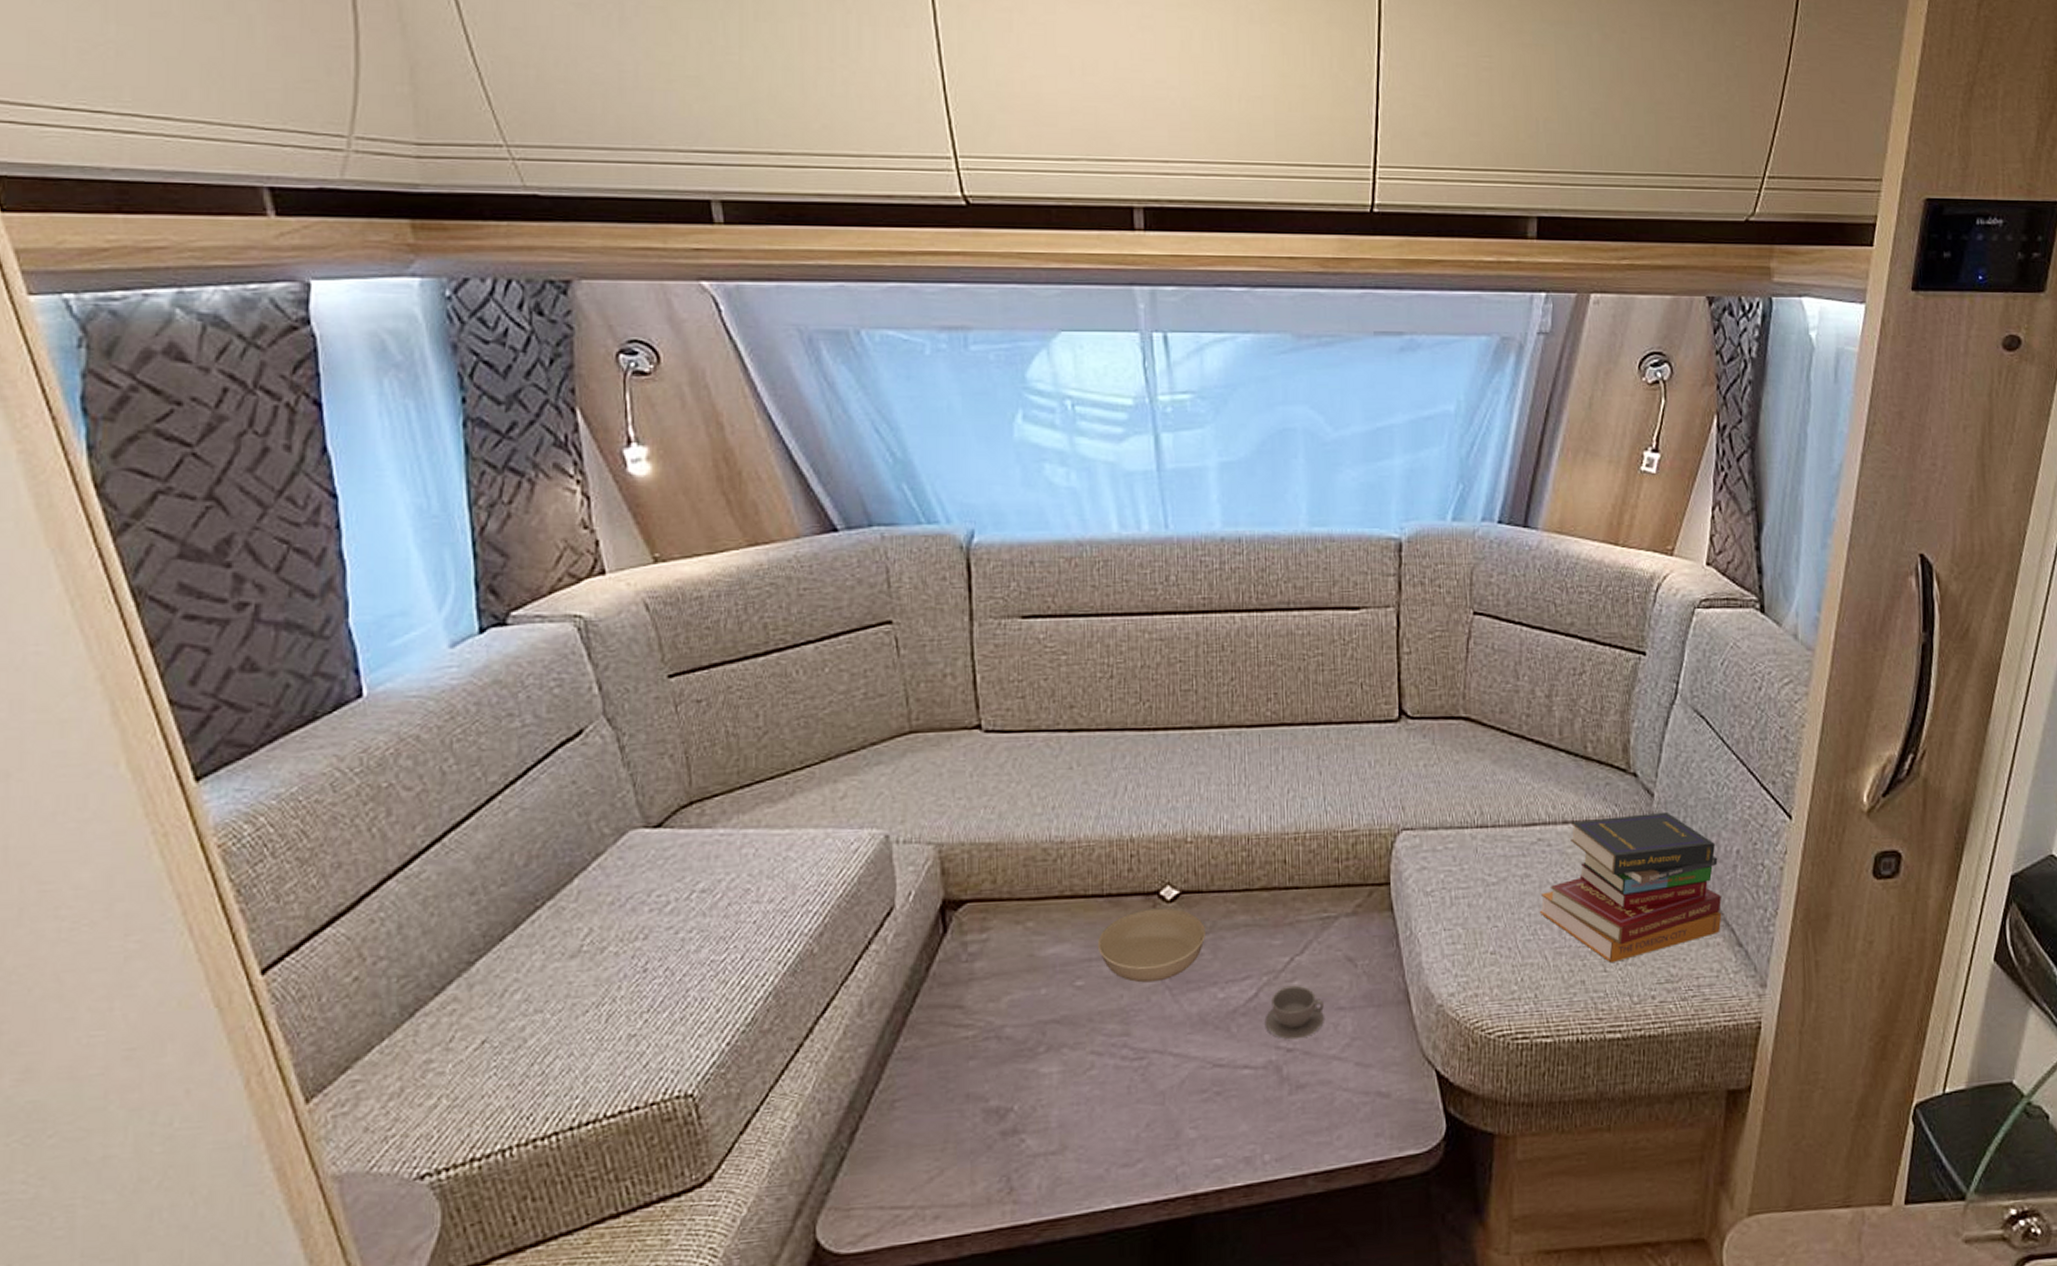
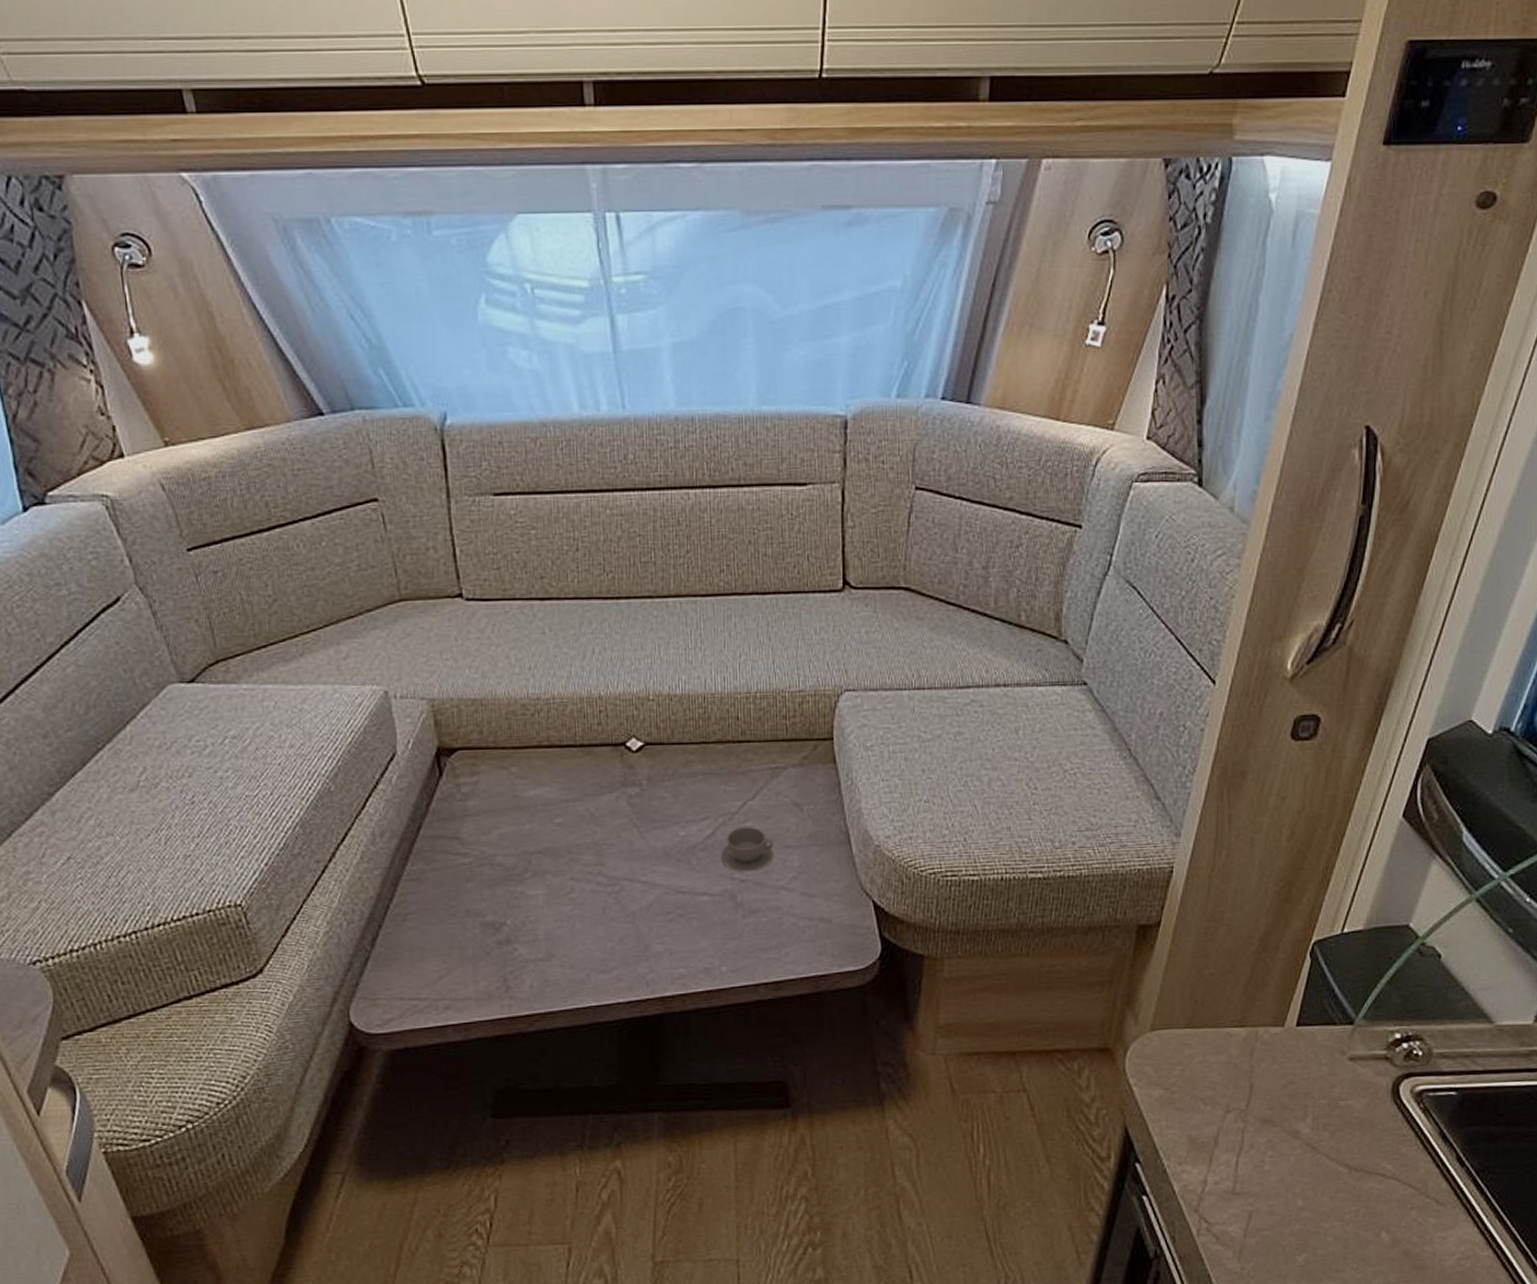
bowl: present [1097,908,1207,983] -> none [572,757,669,821]
books: present [1539,811,1723,964] -> none [970,676,1144,813]

